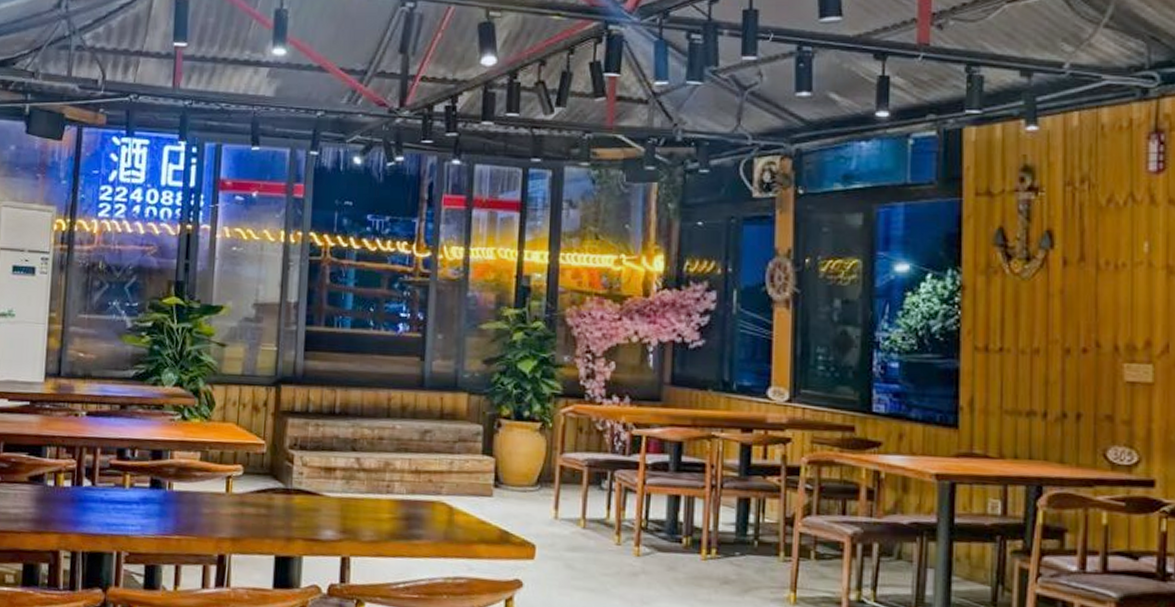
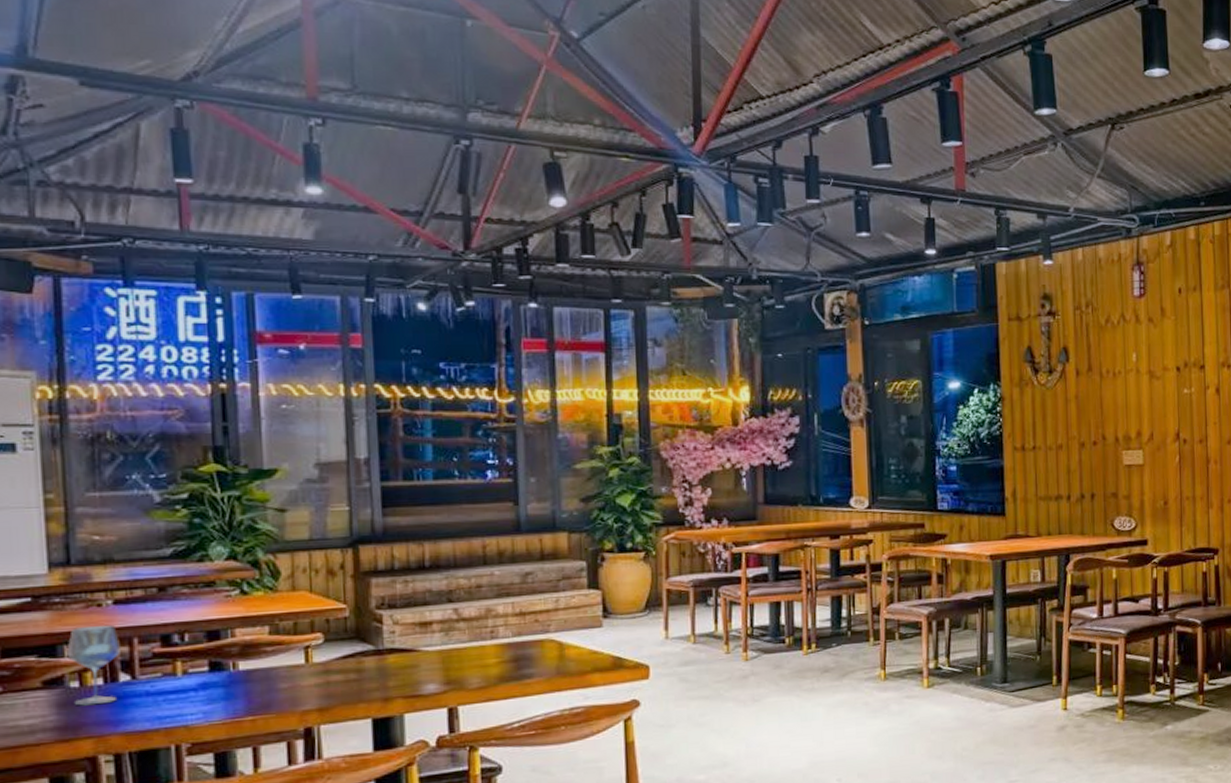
wine glass: none [48,433,88,505] -> present [67,625,122,706]

